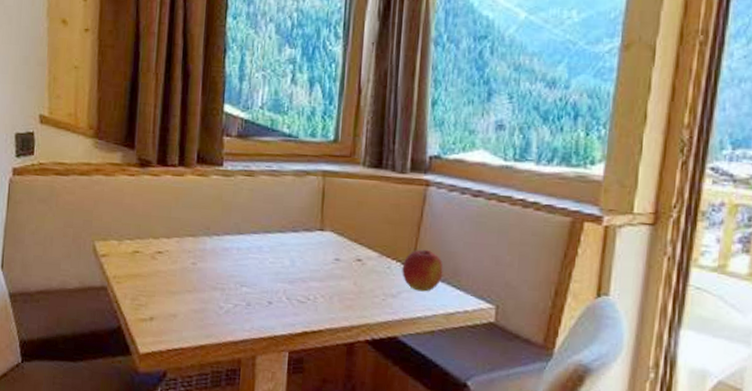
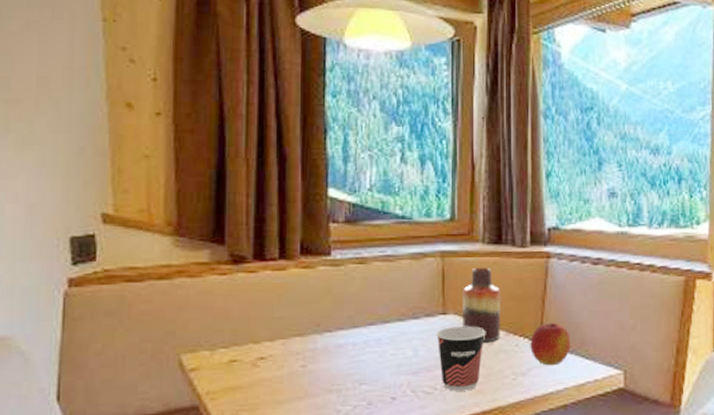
cup: none [313,243,359,305] -> present [436,326,485,391]
vase: none [338,188,378,262] -> present [461,267,501,343]

